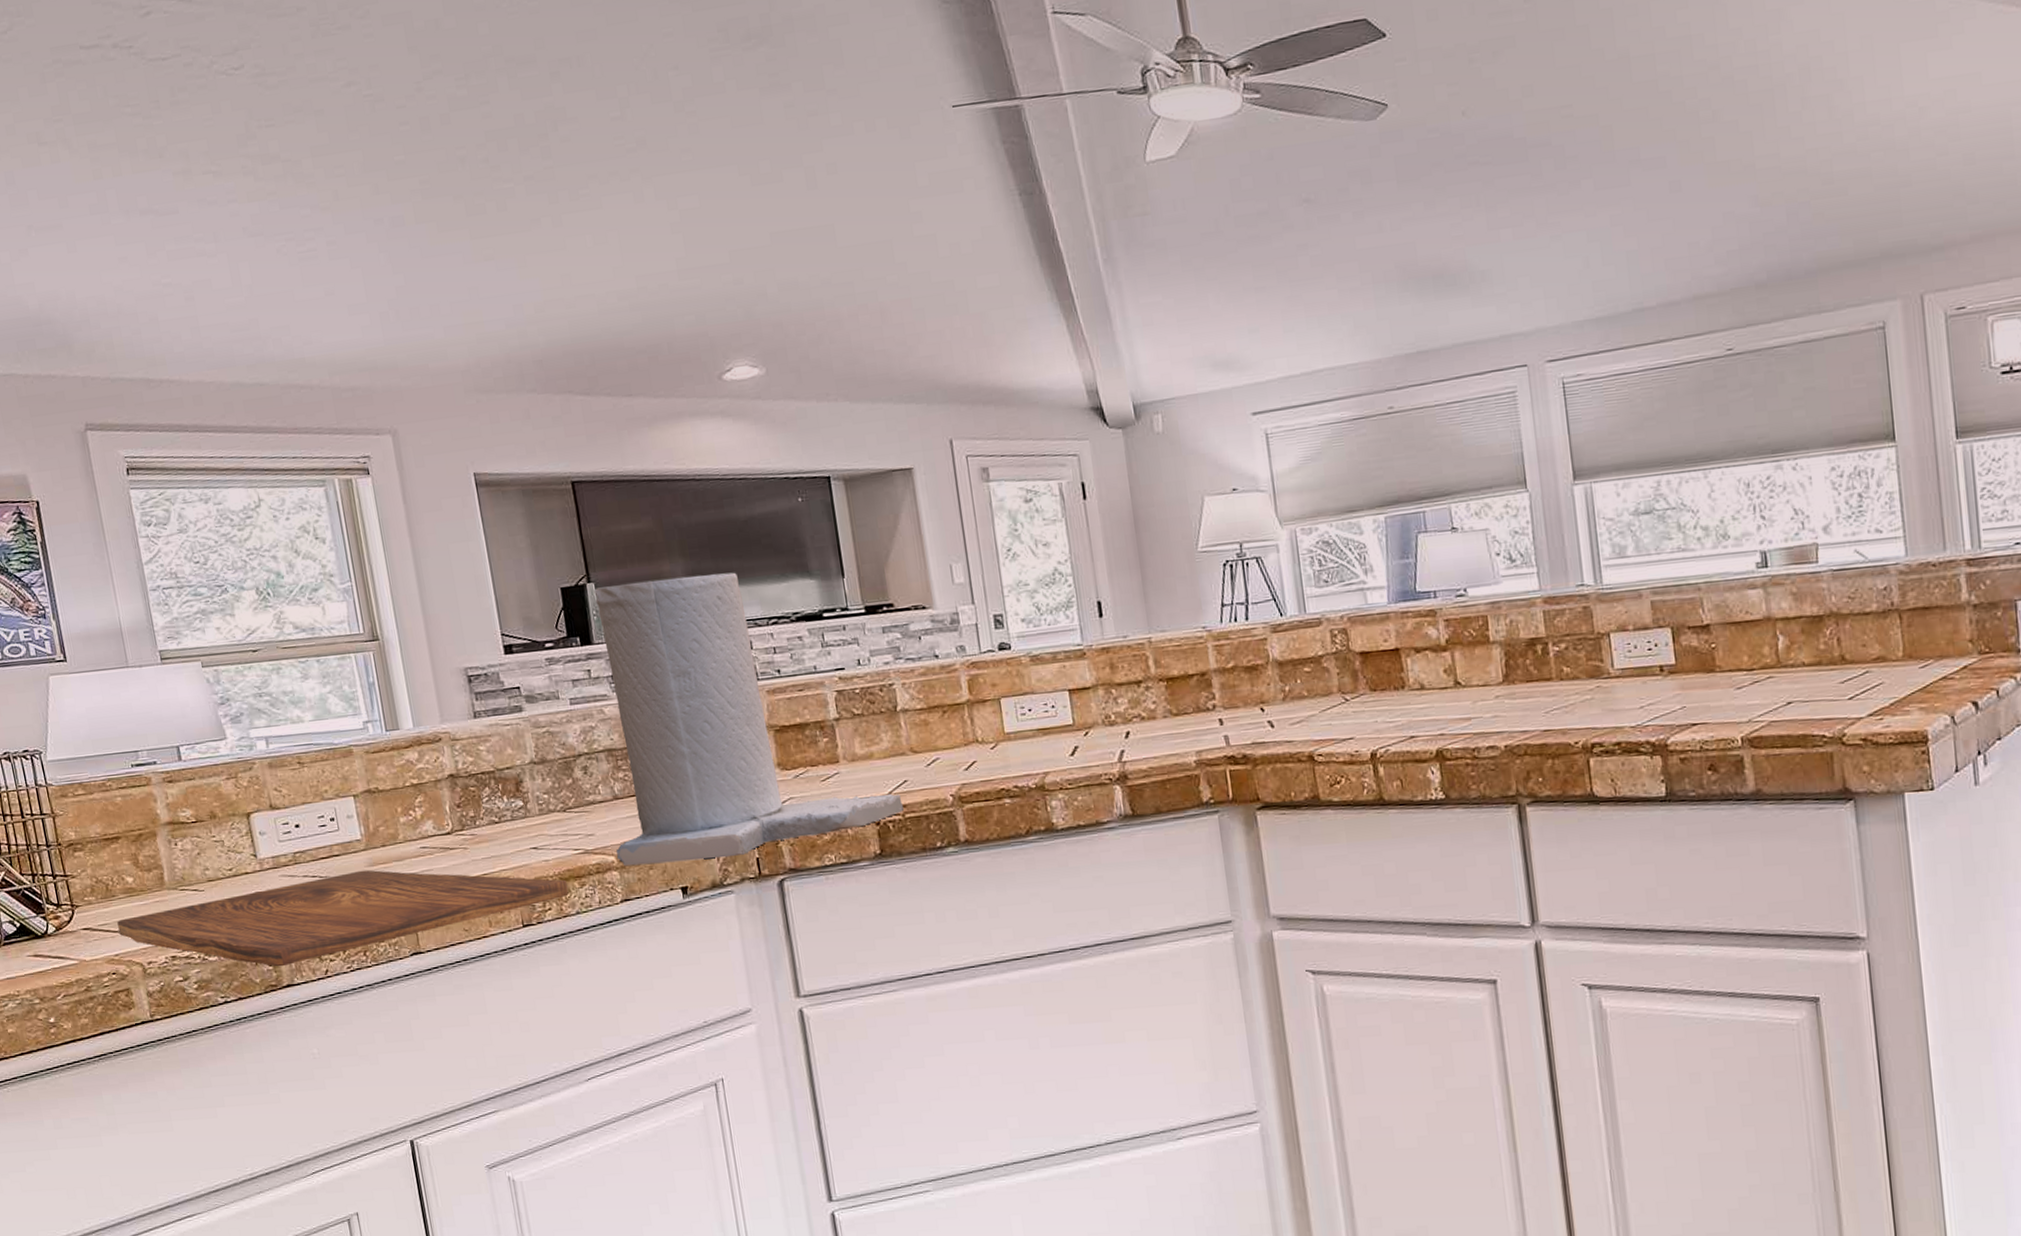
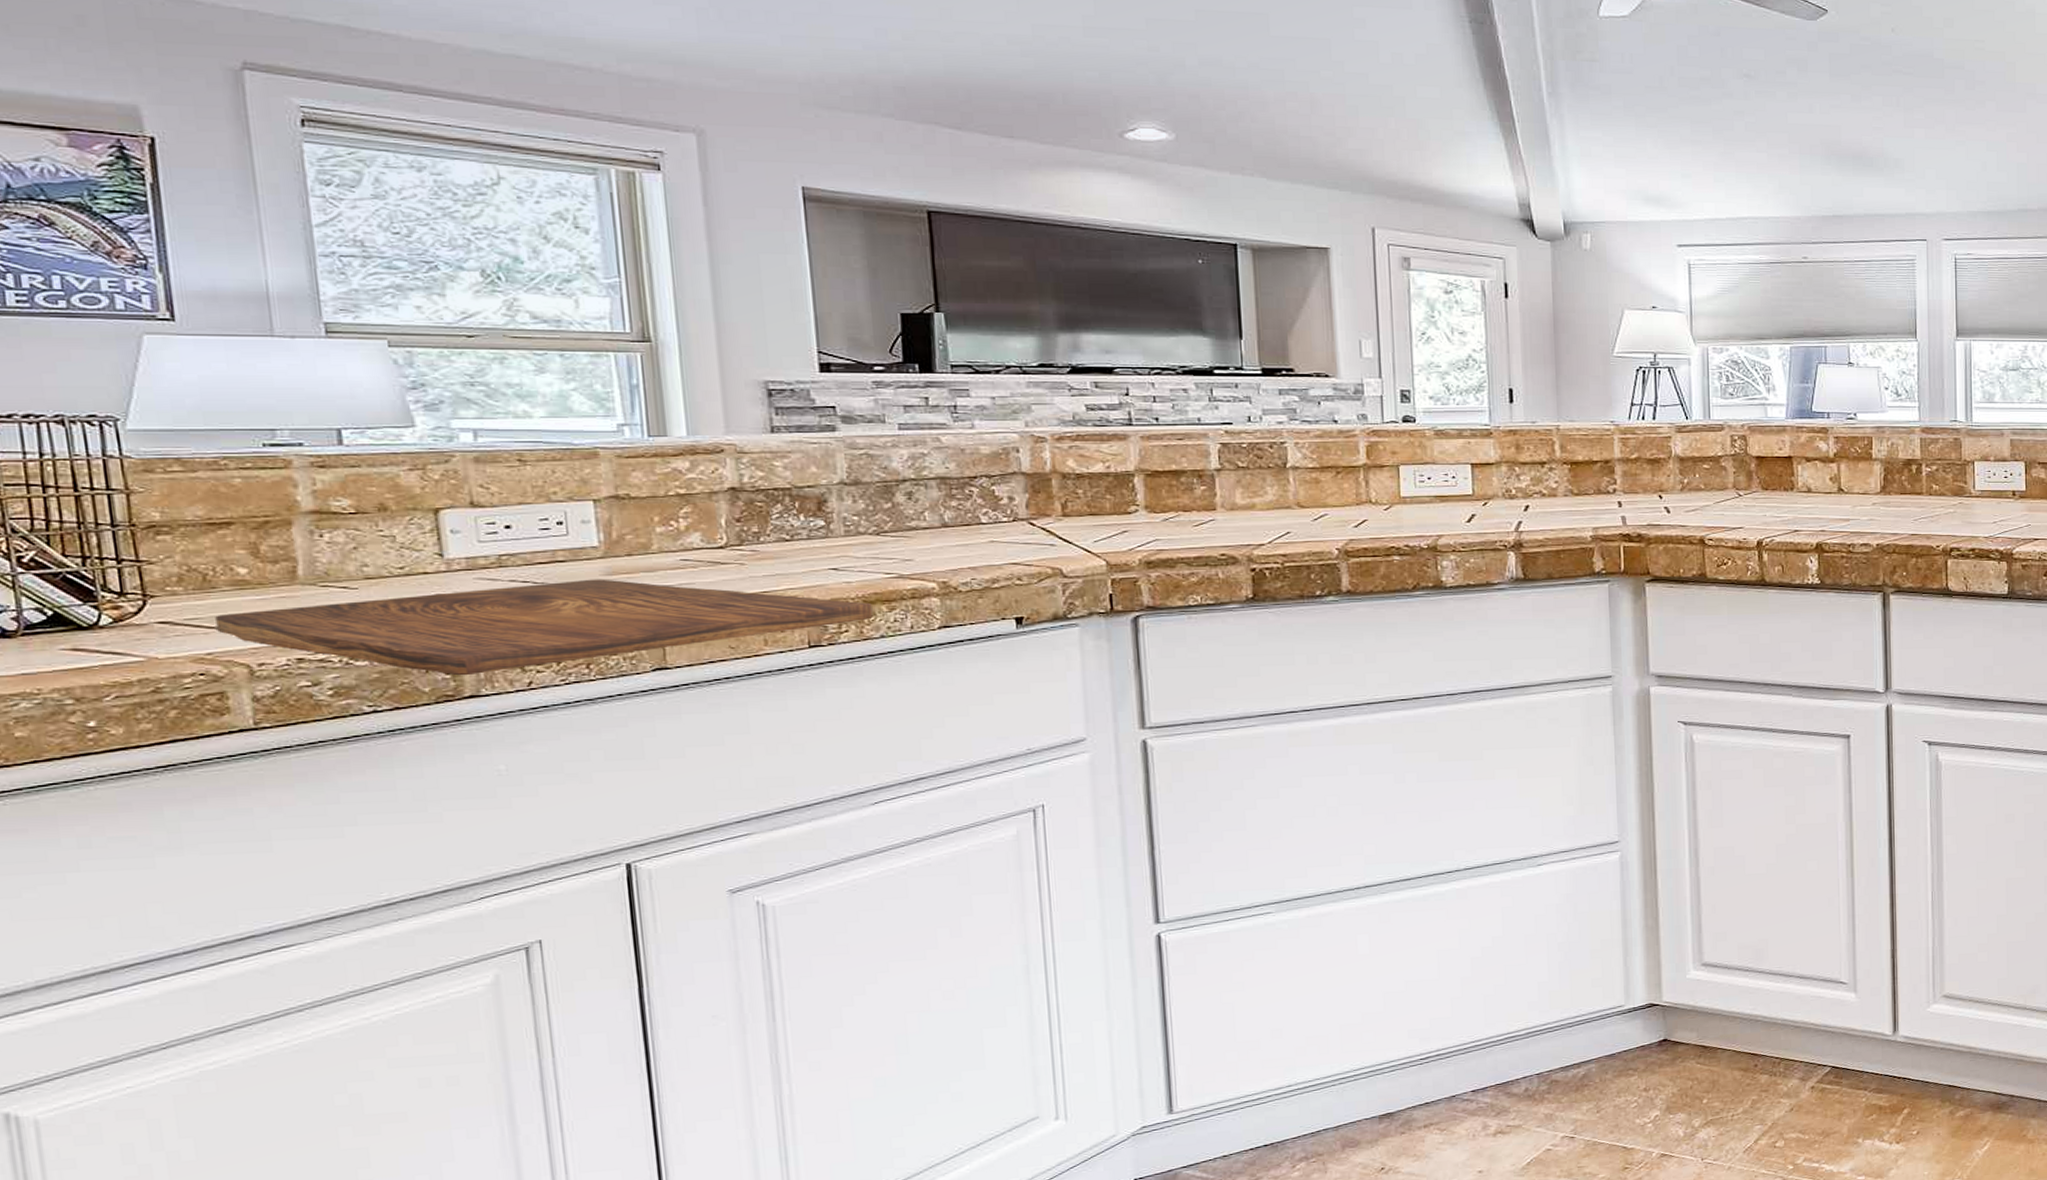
paper towel: present [594,572,904,867] -> none [939,317,1283,594]

